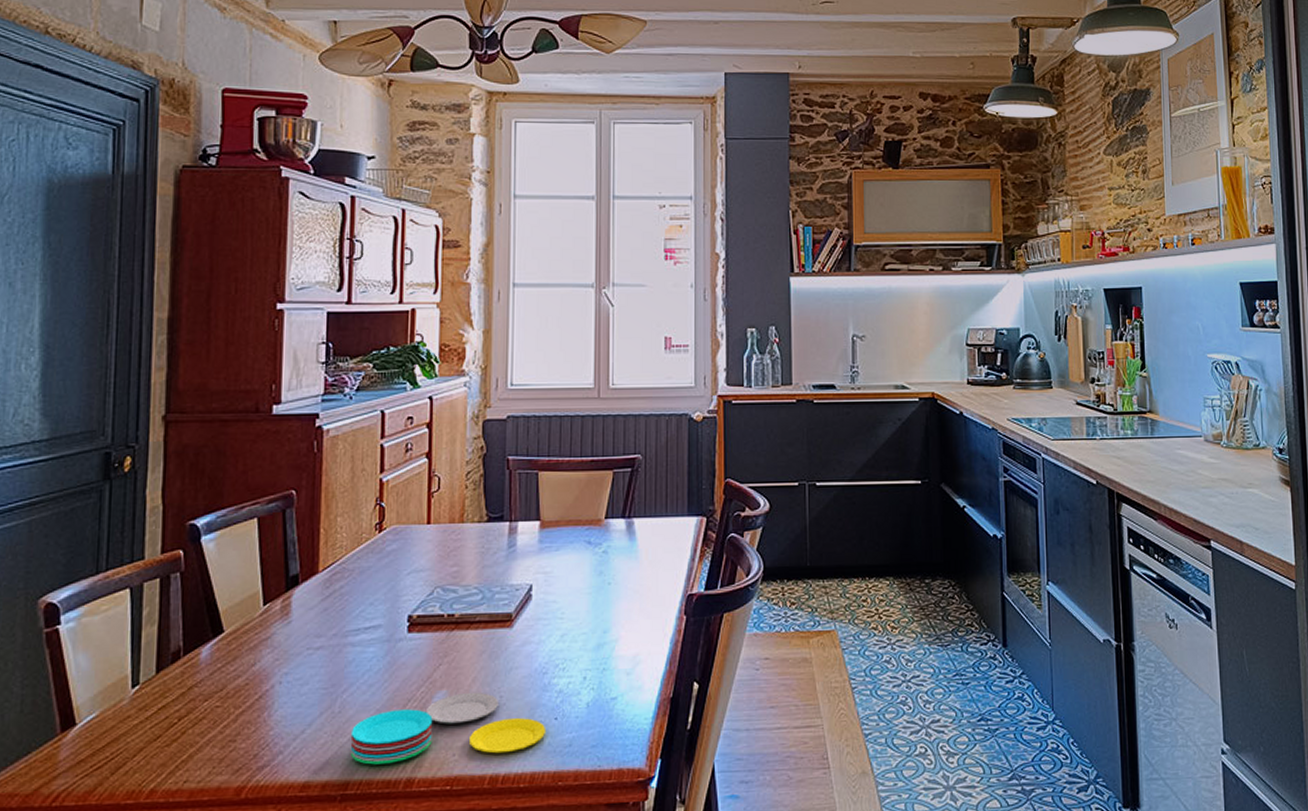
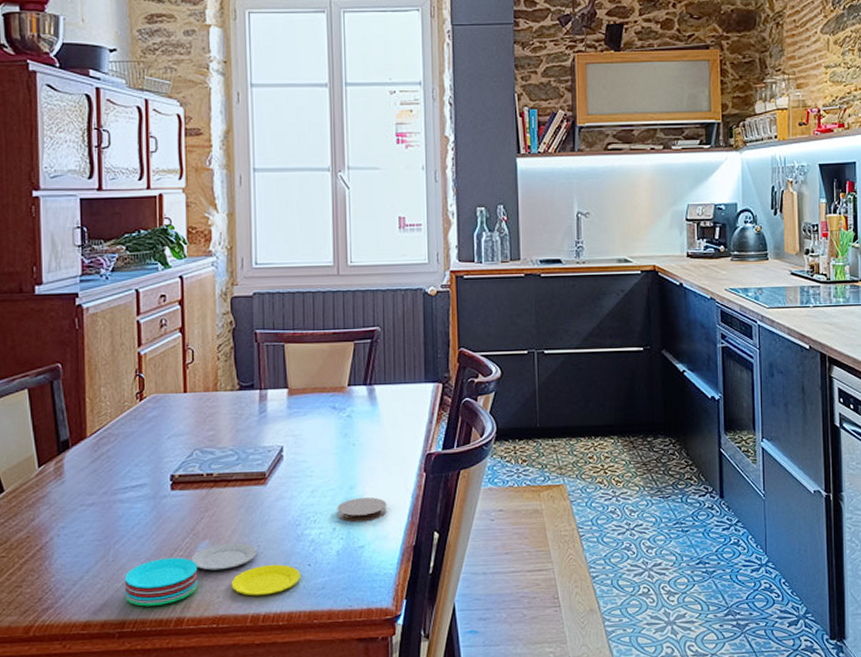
coaster: none [588,643,643,671] -> present [337,497,387,523]

